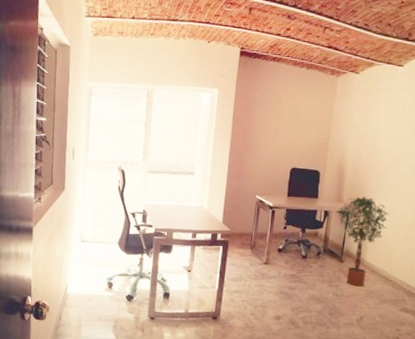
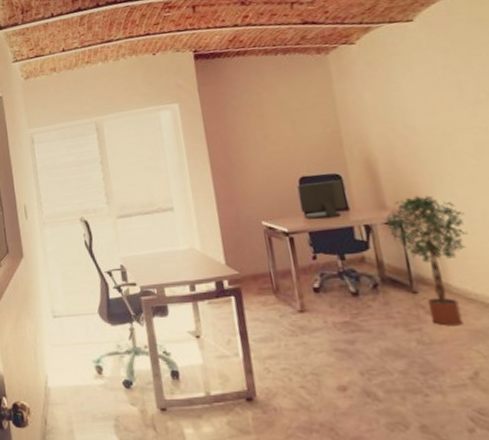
monitor: none [285,173,320,203] -> present [296,180,348,220]

